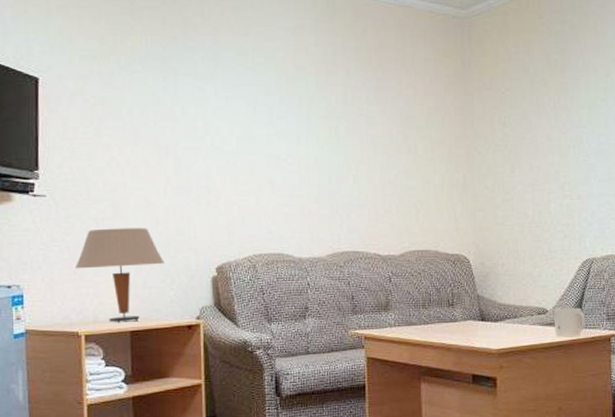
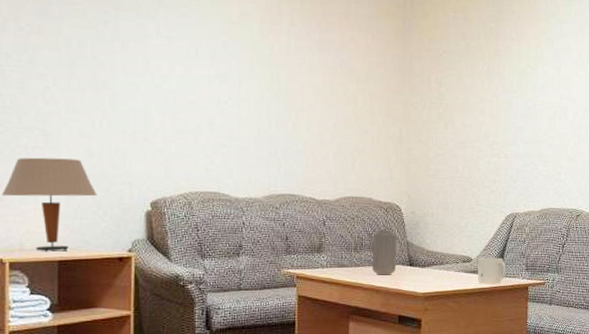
vase: none [441,284,467,332] -> present [372,230,397,275]

